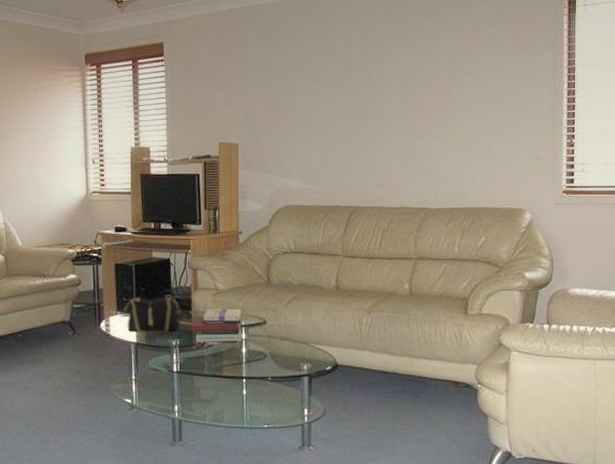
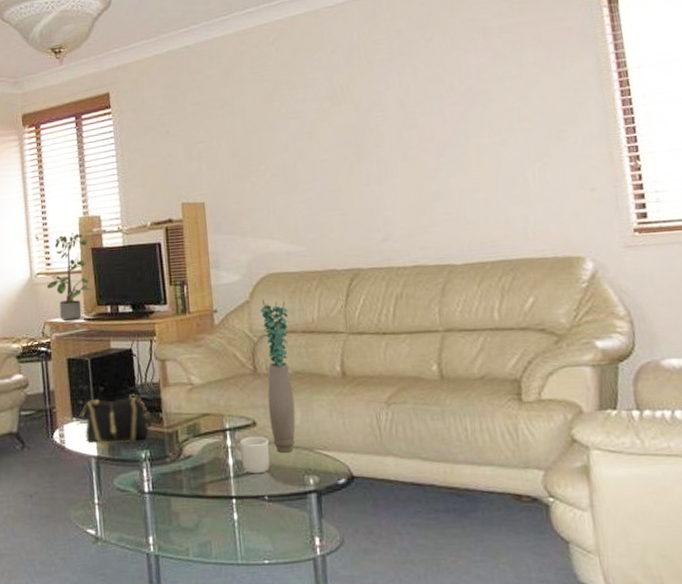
potted plant: none [100,160,140,234] -> present [46,232,93,322]
books: present [191,308,243,344] -> none [162,407,228,453]
mug: none [253,332,275,361] -> present [240,436,271,474]
vase: none [277,226,299,346] -> present [261,300,296,454]

